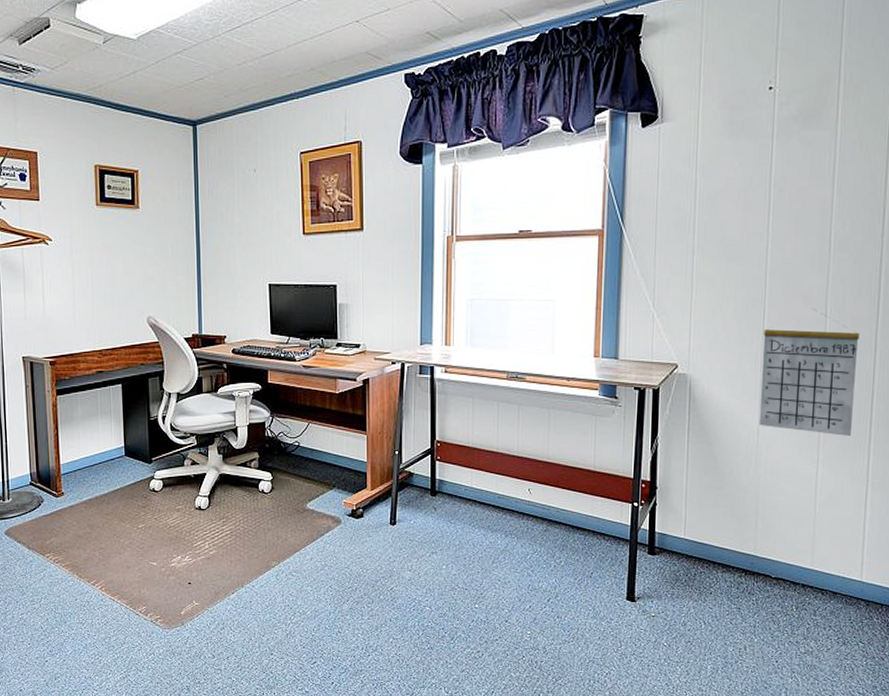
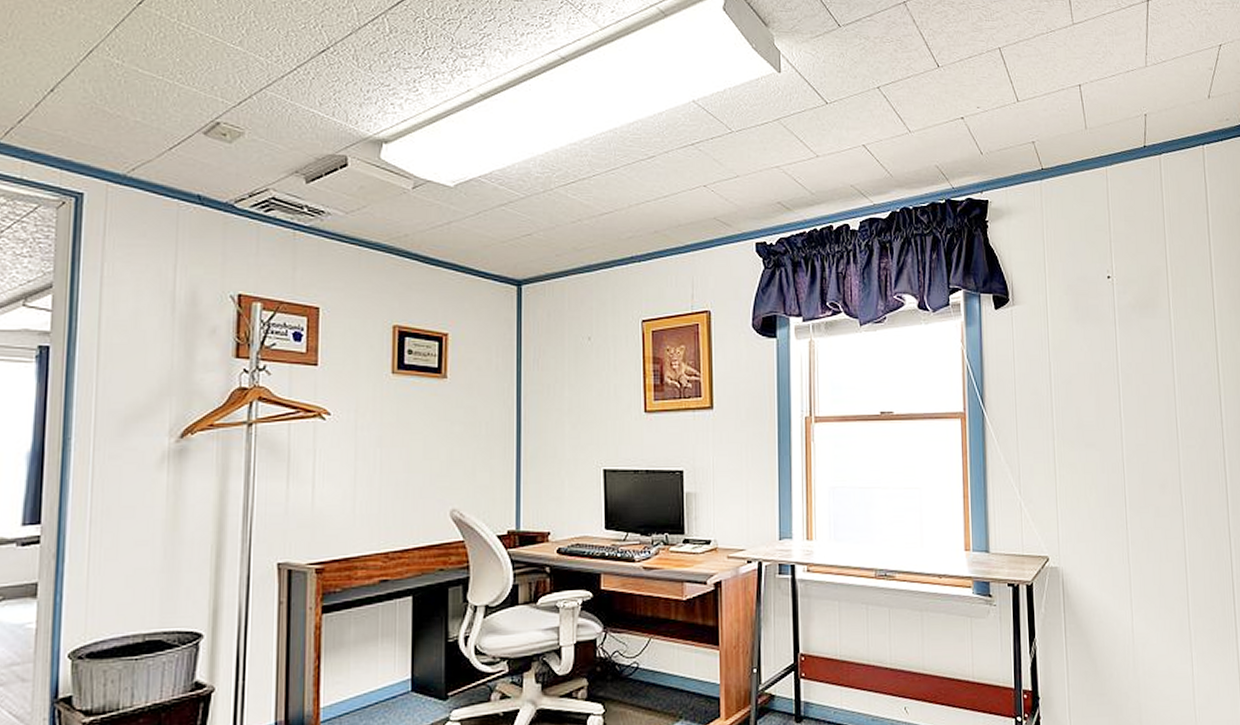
calendar: present [758,307,859,437] -> none [1127,495,1219,631]

